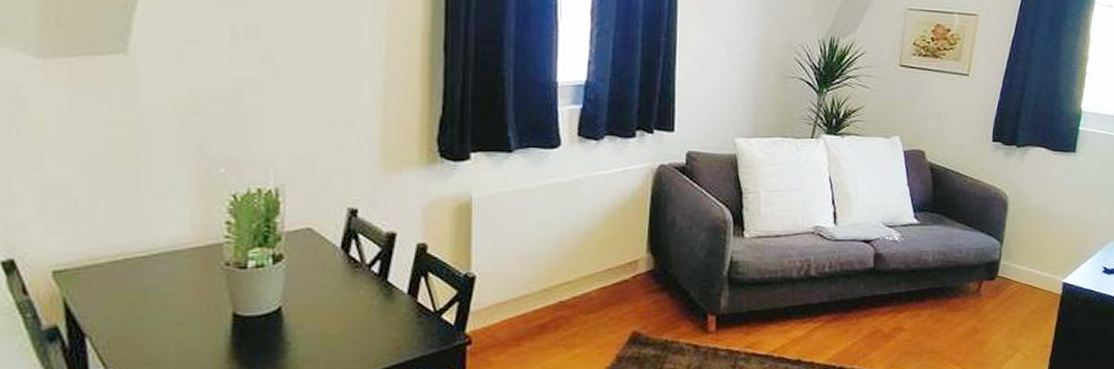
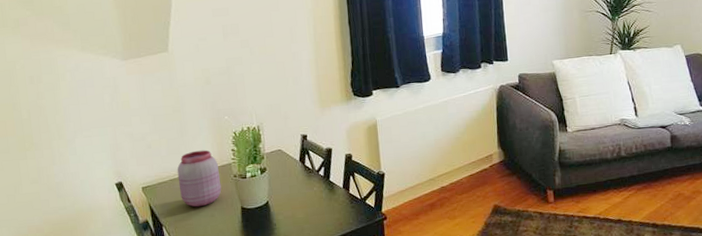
jar: none [122,218,201,309] -> present [177,150,222,207]

